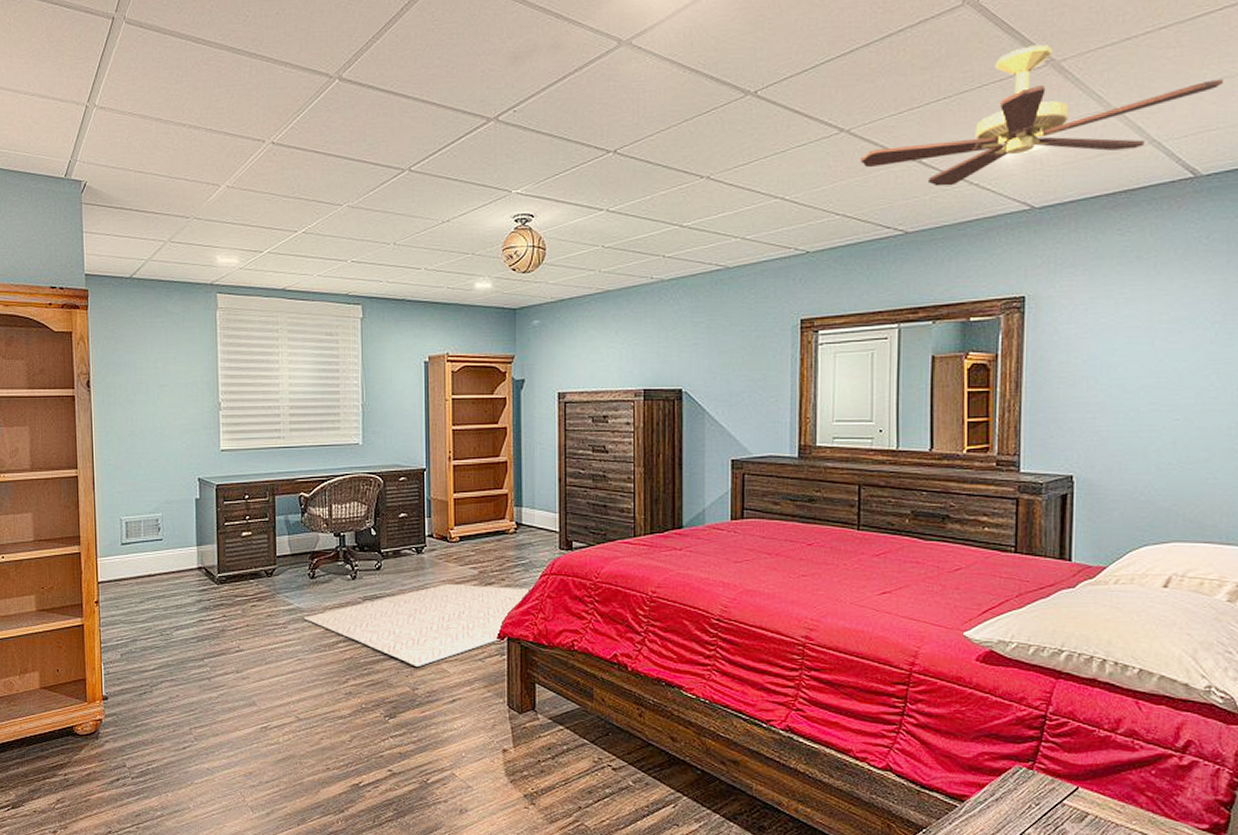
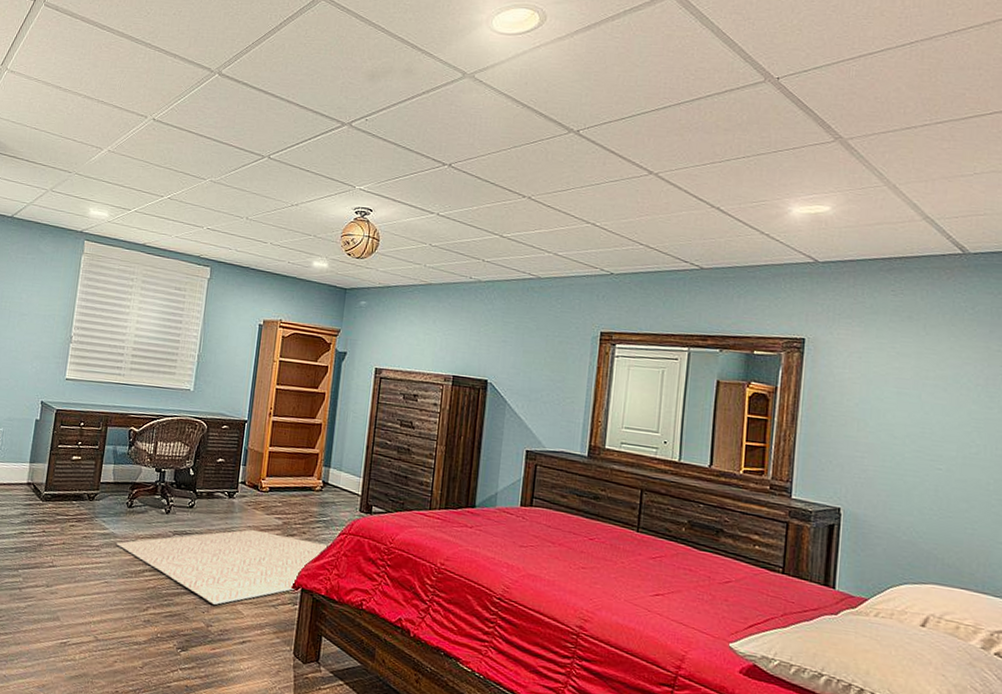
ceiling fan: present [860,44,1223,187] -> none [665,123,991,233]

